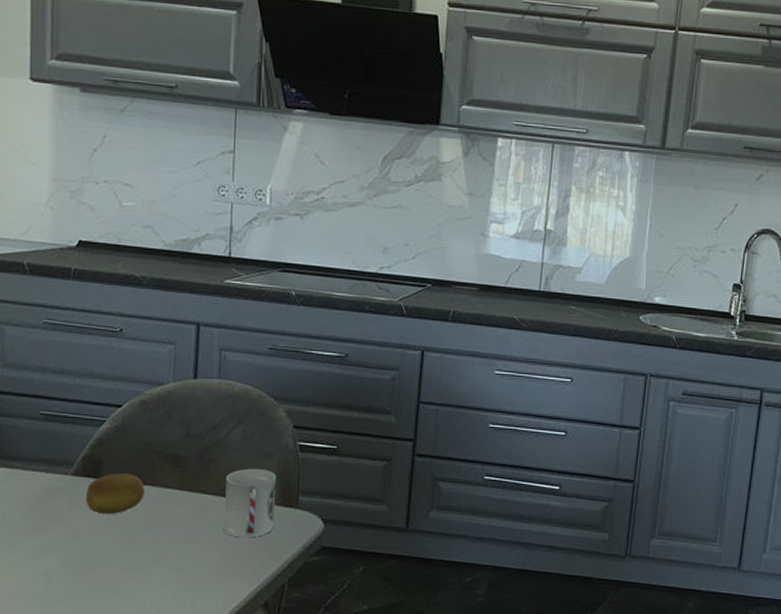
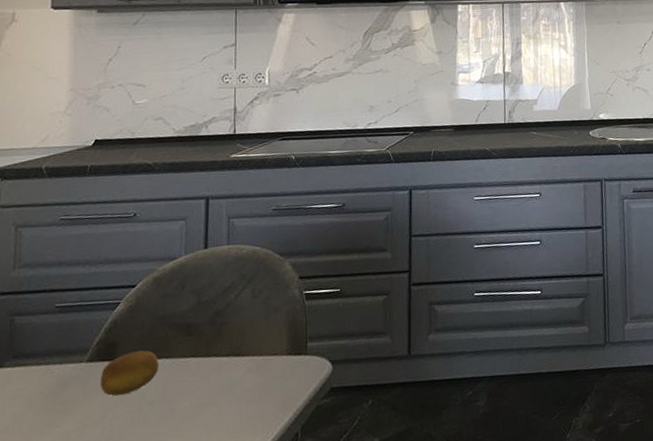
cup: present [224,468,276,538] -> none [237,323,286,394]

